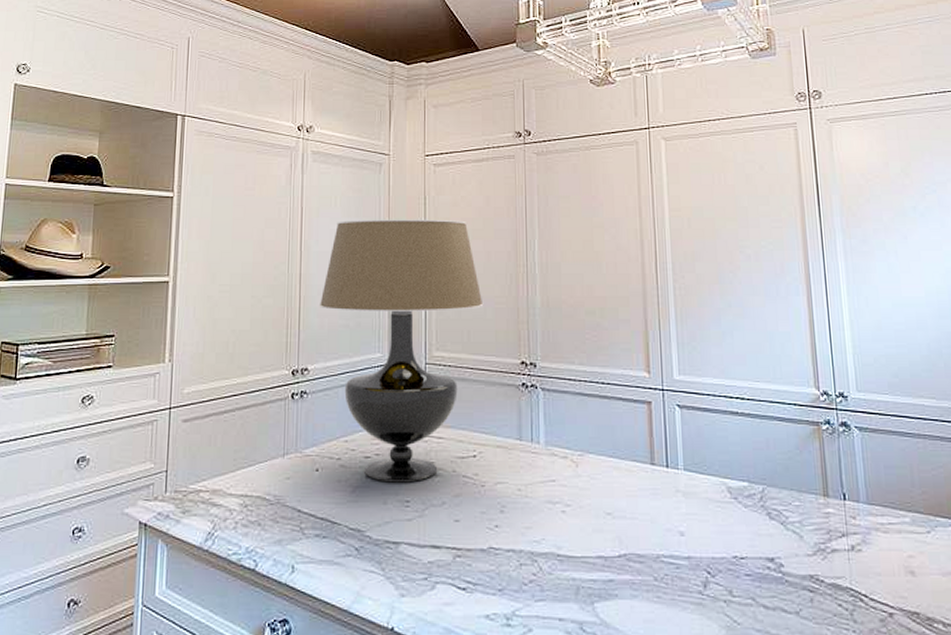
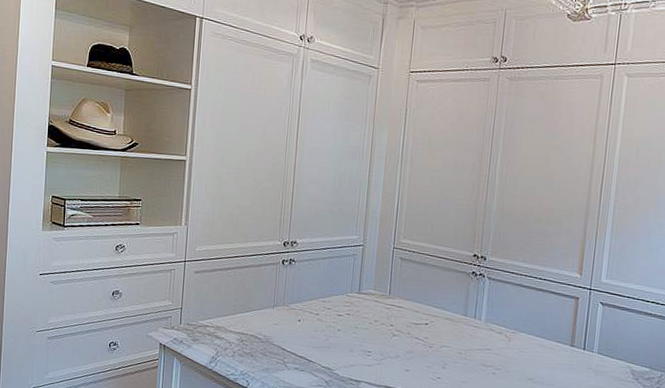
table lamp: present [318,219,484,483] -> none [308,123,448,338]

